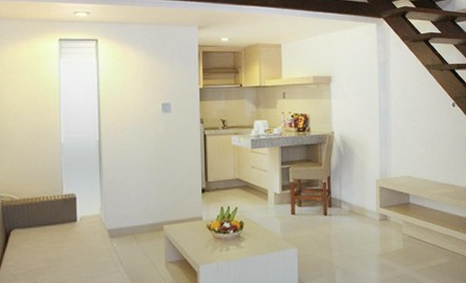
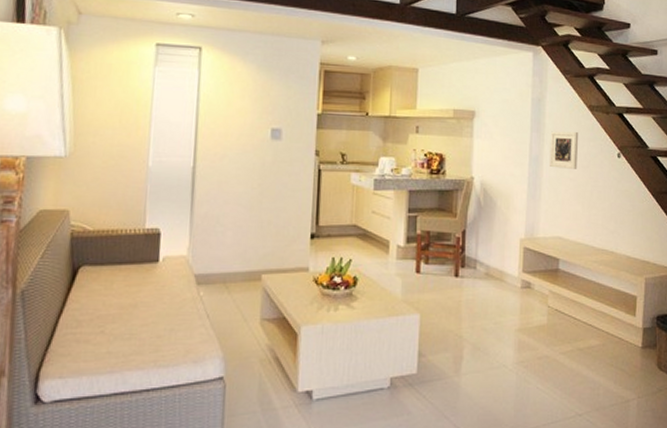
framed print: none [395,88,420,119] -> present [550,131,579,169]

